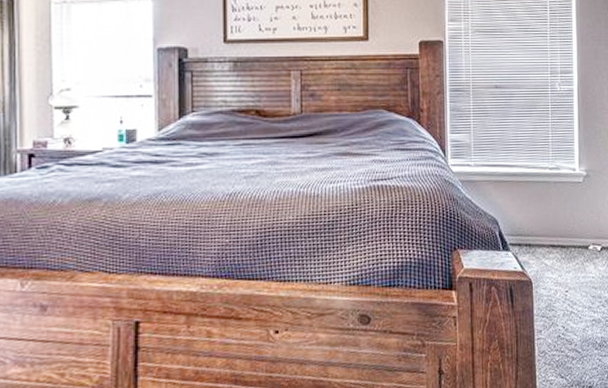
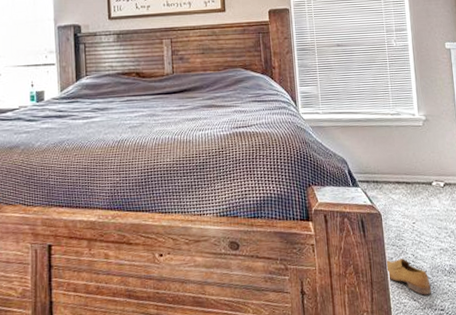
shoe: none [534,331,581,372] -> present [386,258,432,296]

